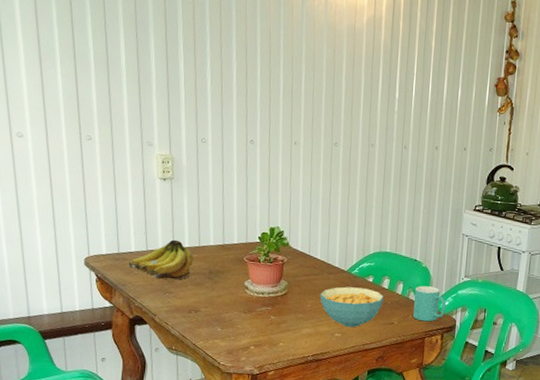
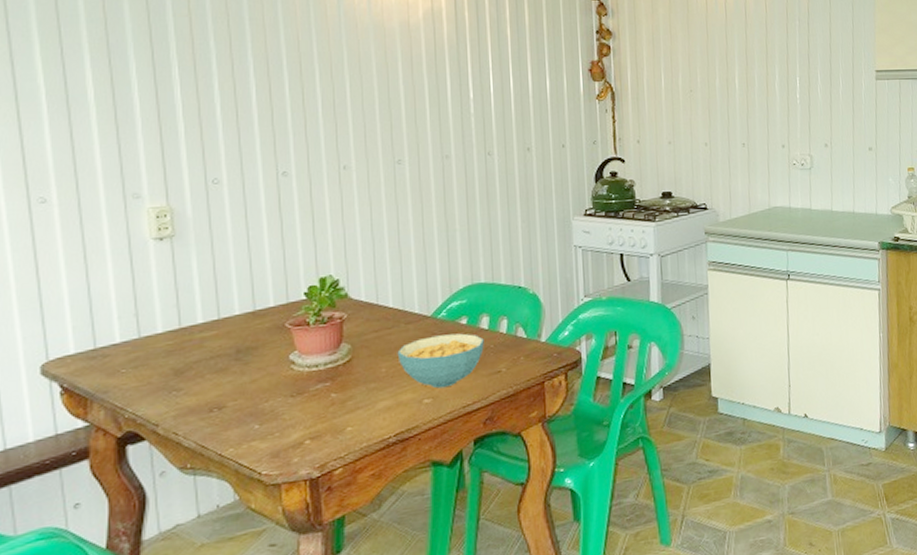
fruit: present [128,239,193,280] -> none [112,316,211,375]
mug: present [412,286,446,322] -> none [523,316,566,362]

